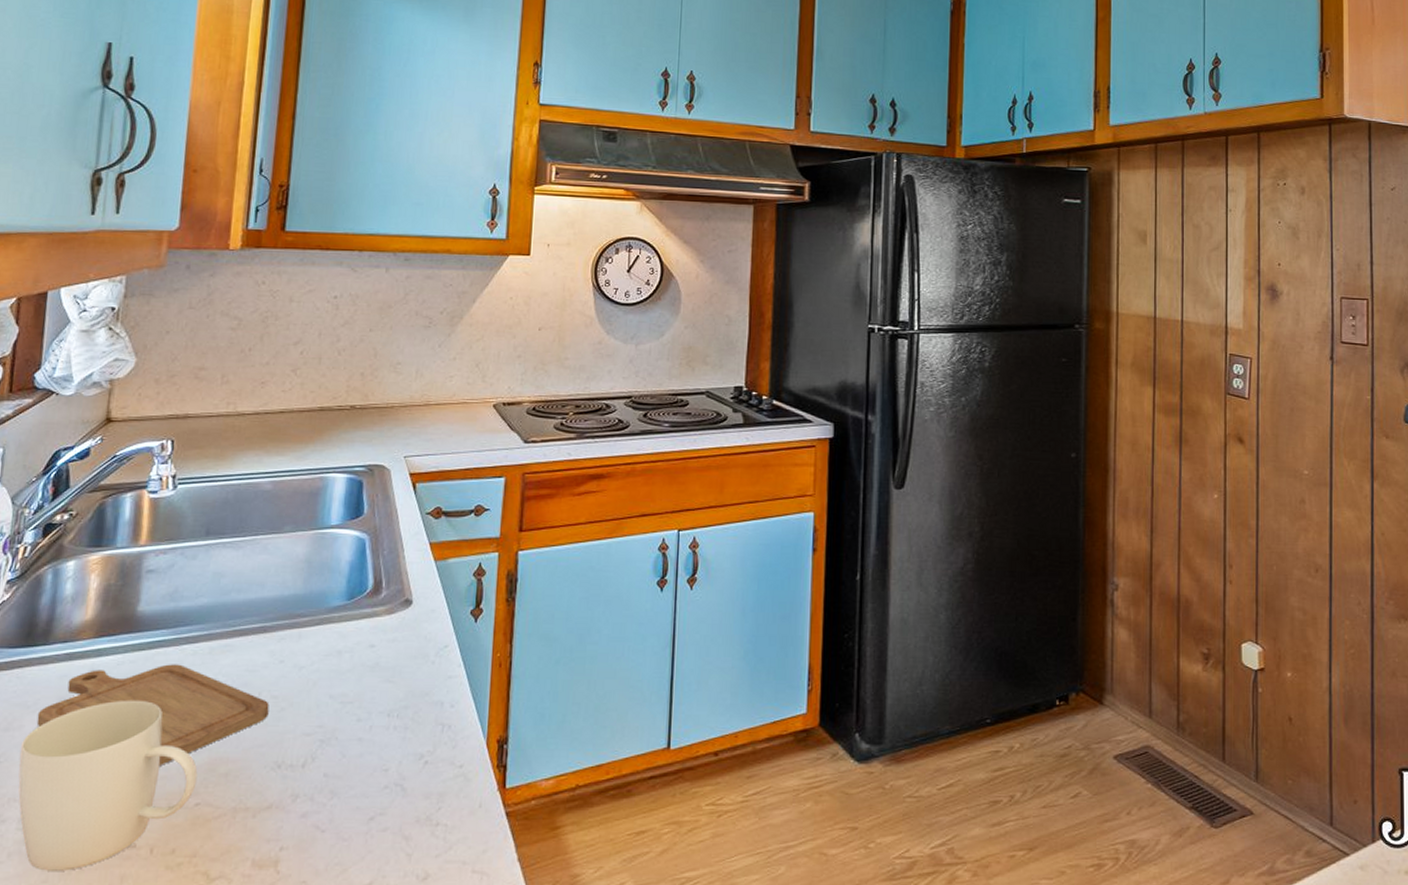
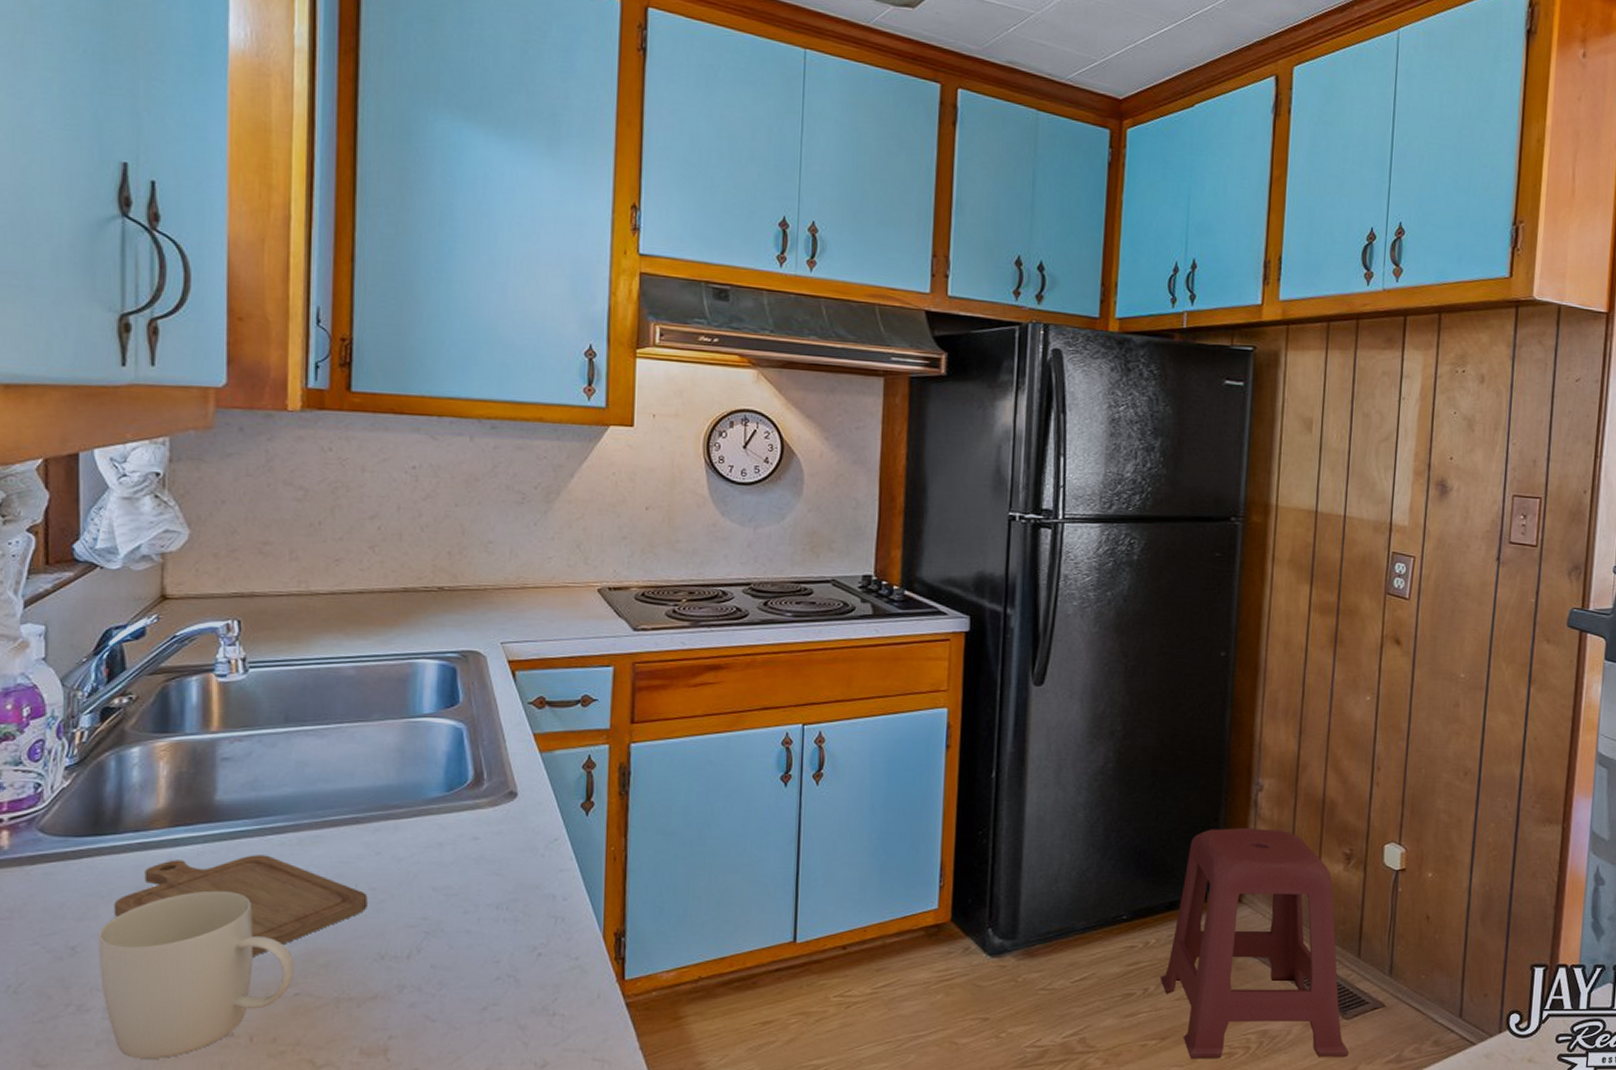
step stool: none [1025,628,1220,871] -> present [1160,828,1349,1059]

